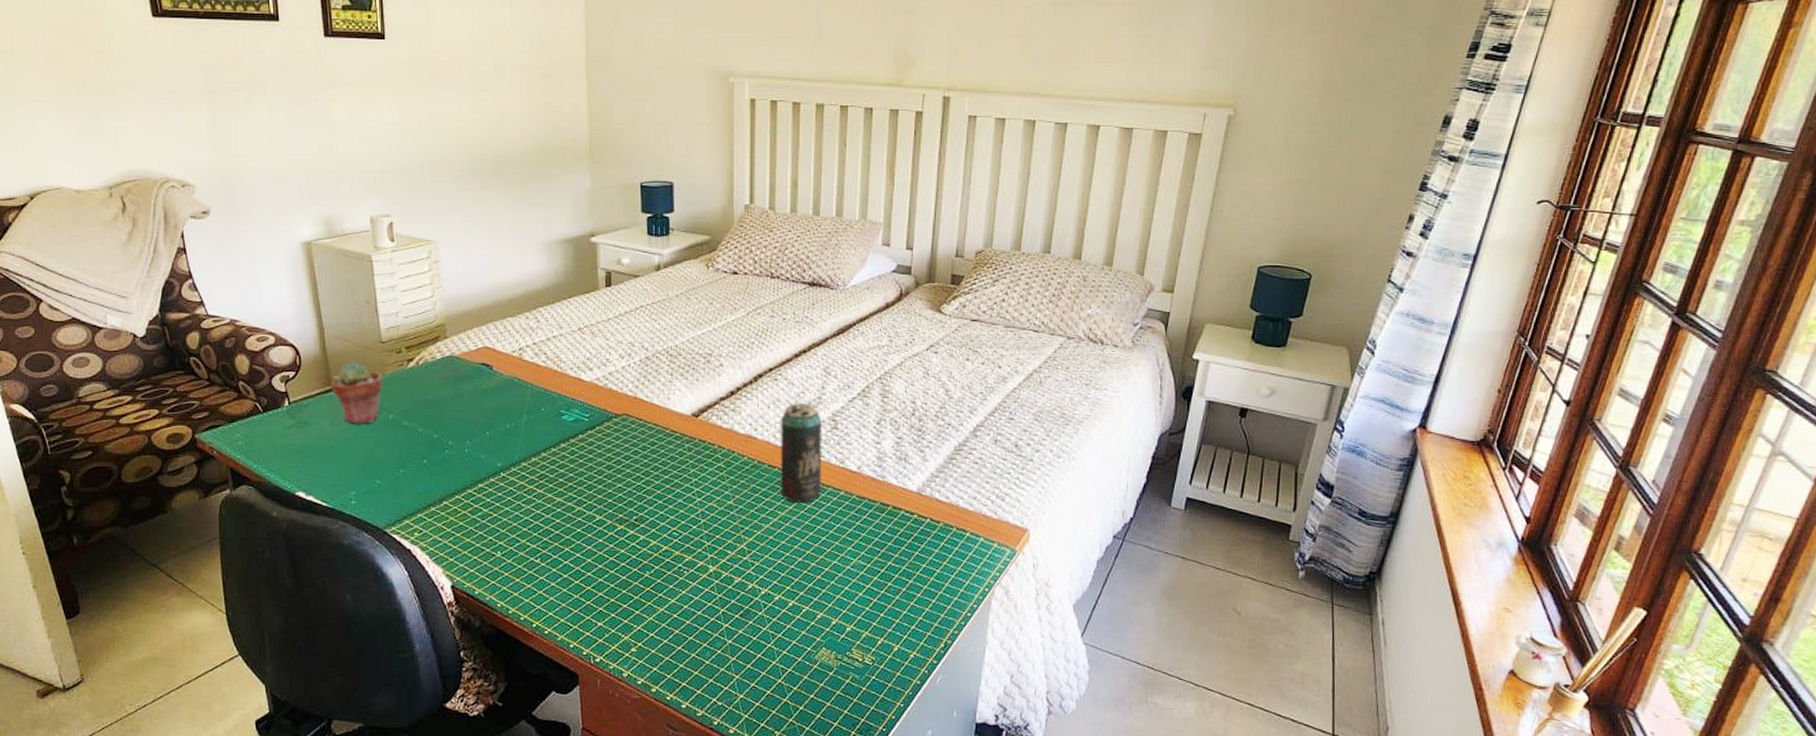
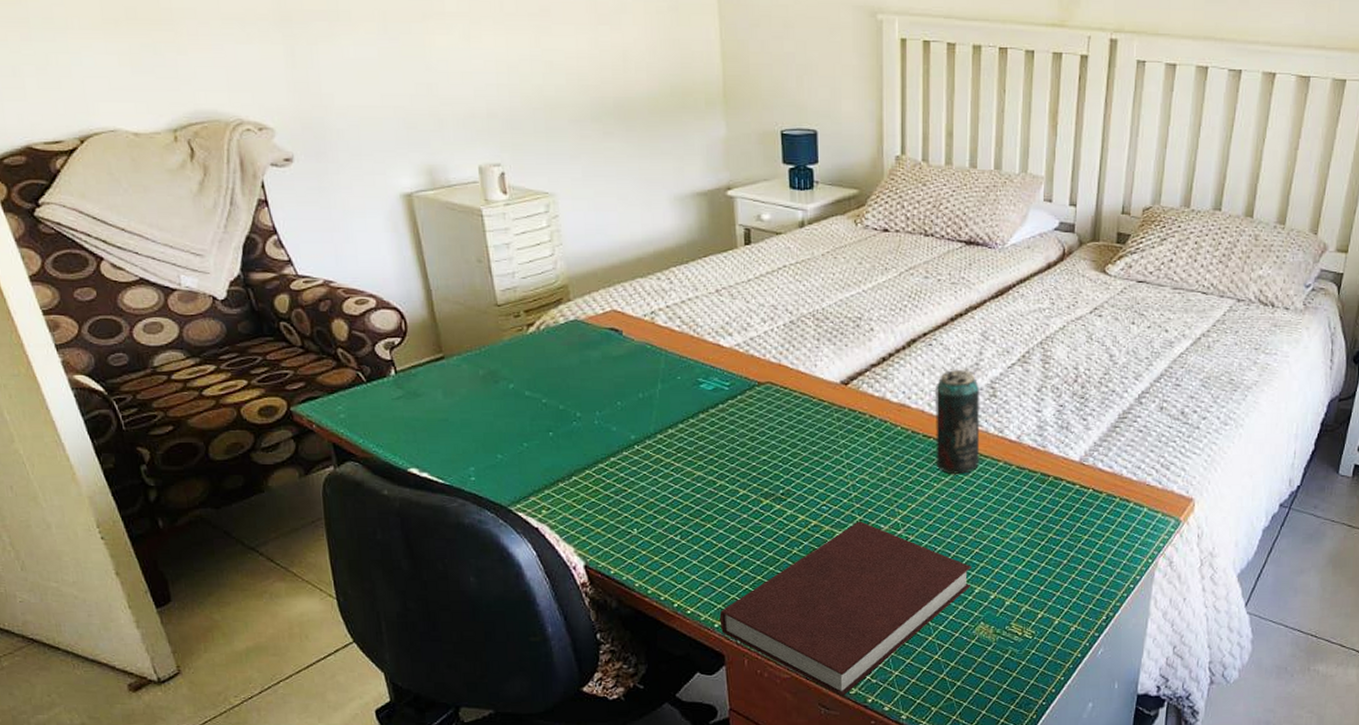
potted succulent: present [332,362,384,424] -> none [443,327,502,394]
notebook: none [575,547,814,719] -> present [719,521,972,697]

